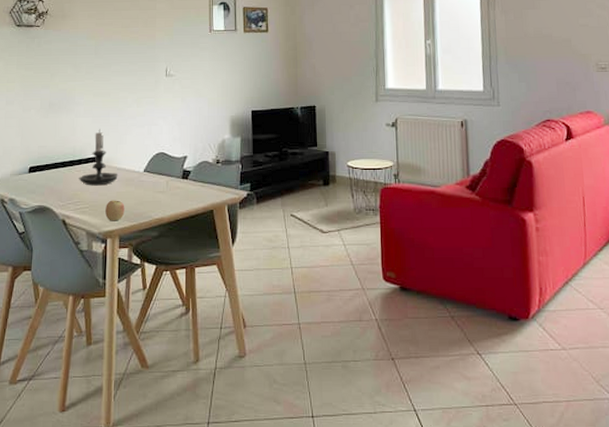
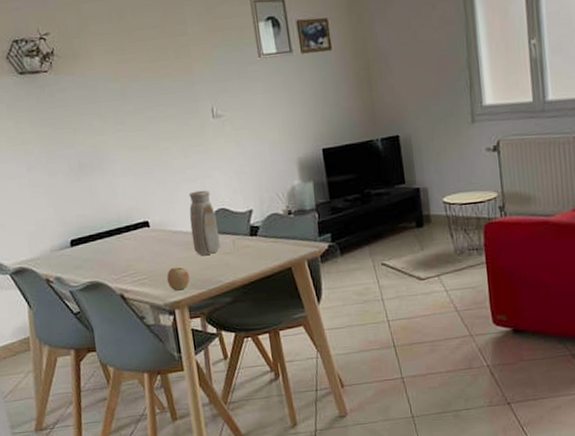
candle holder: present [79,129,118,186] -> none [130,188,175,254]
vase: none [132,135,156,191] -> present [189,190,221,255]

